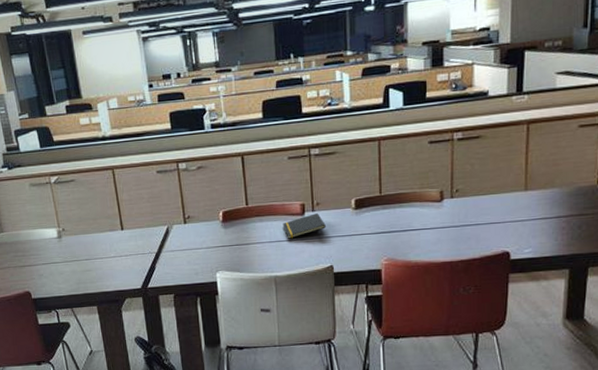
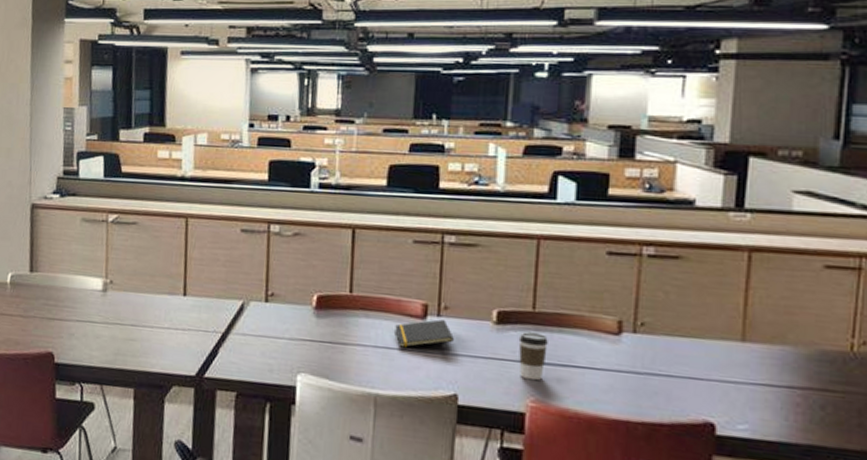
coffee cup: none [371,210,393,246] -> present [518,332,548,381]

